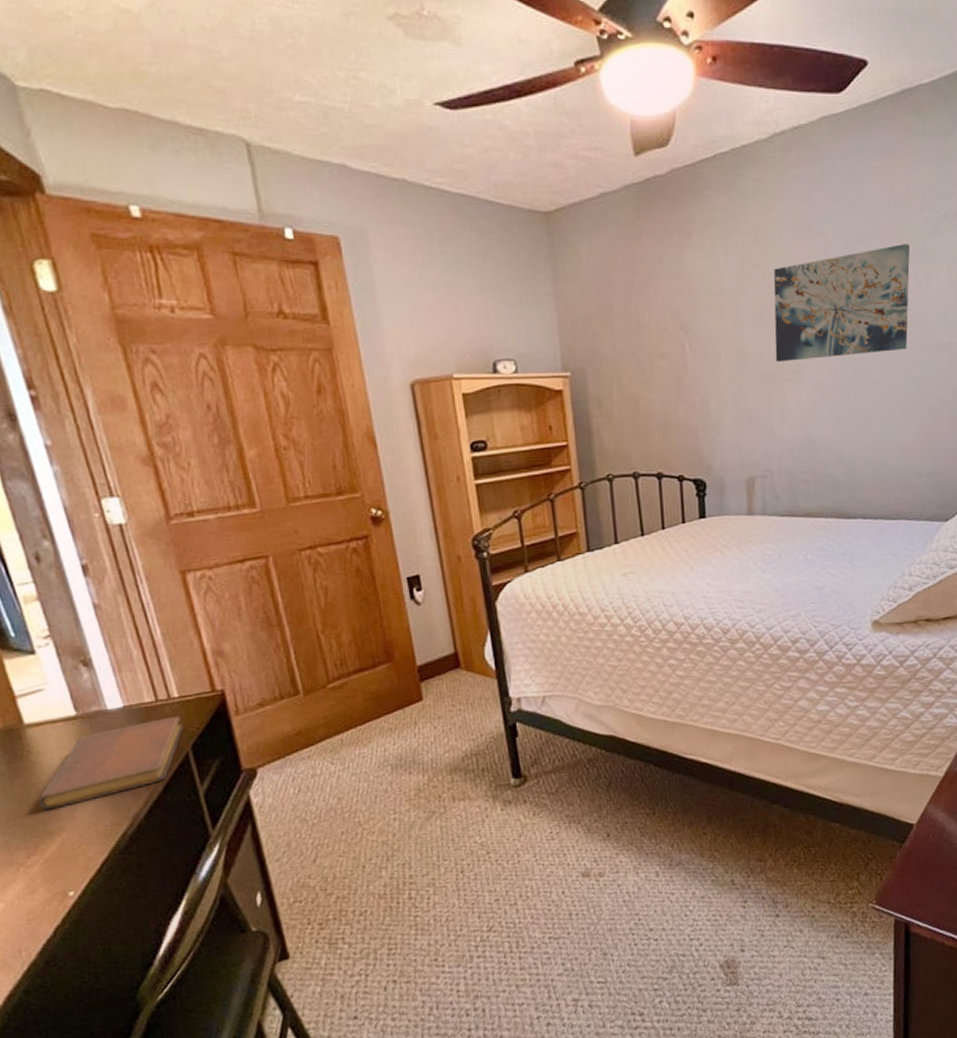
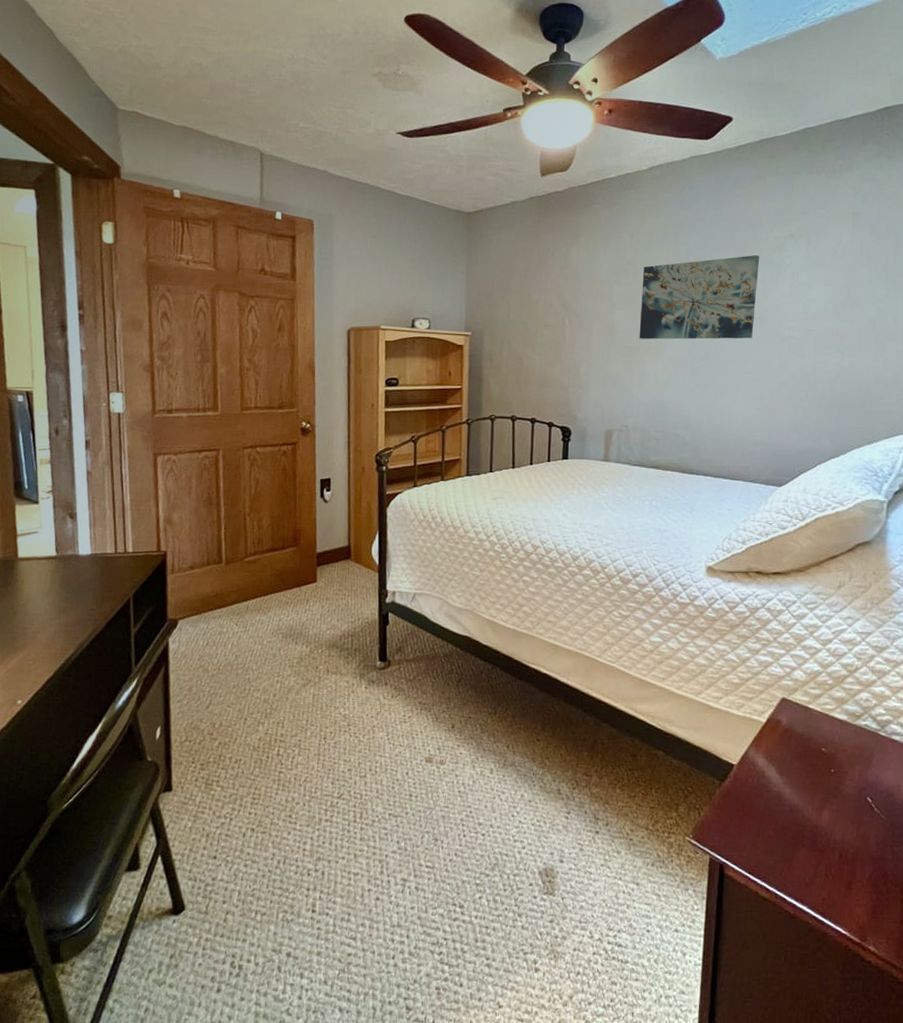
notebook: present [38,716,183,810] -> none [13,567,131,629]

